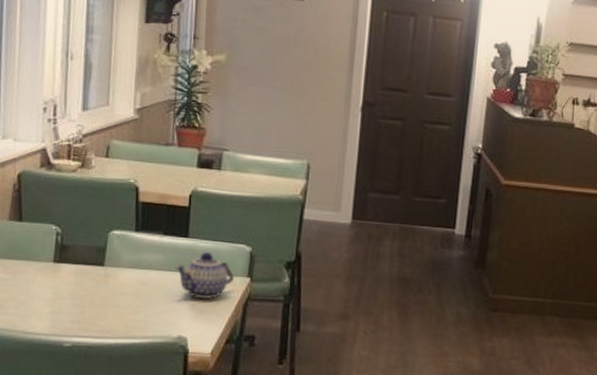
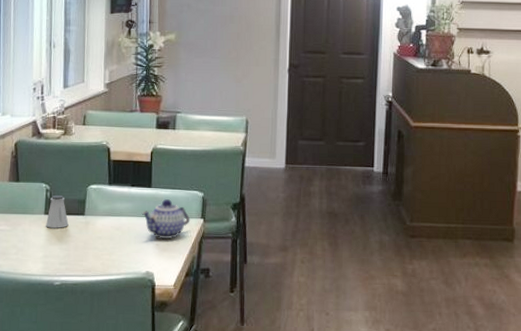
saltshaker: none [55,239,84,280] -> present [46,194,69,228]

